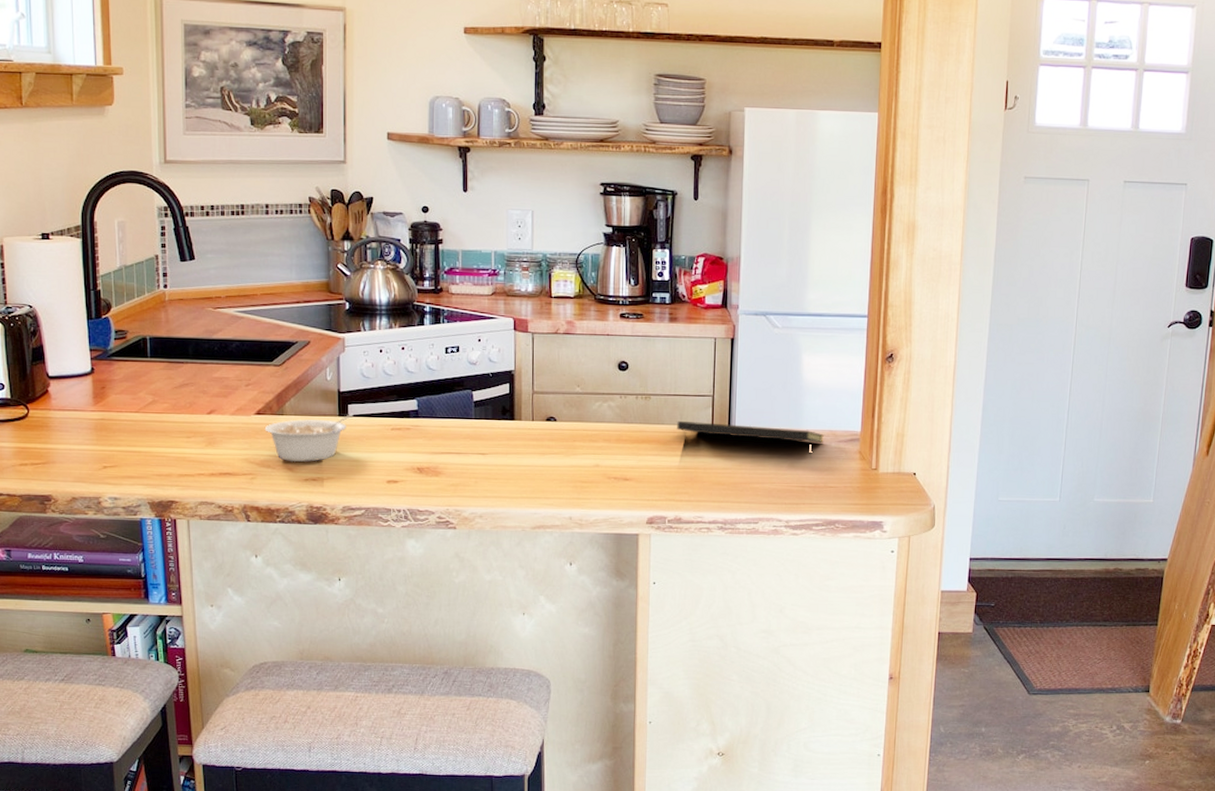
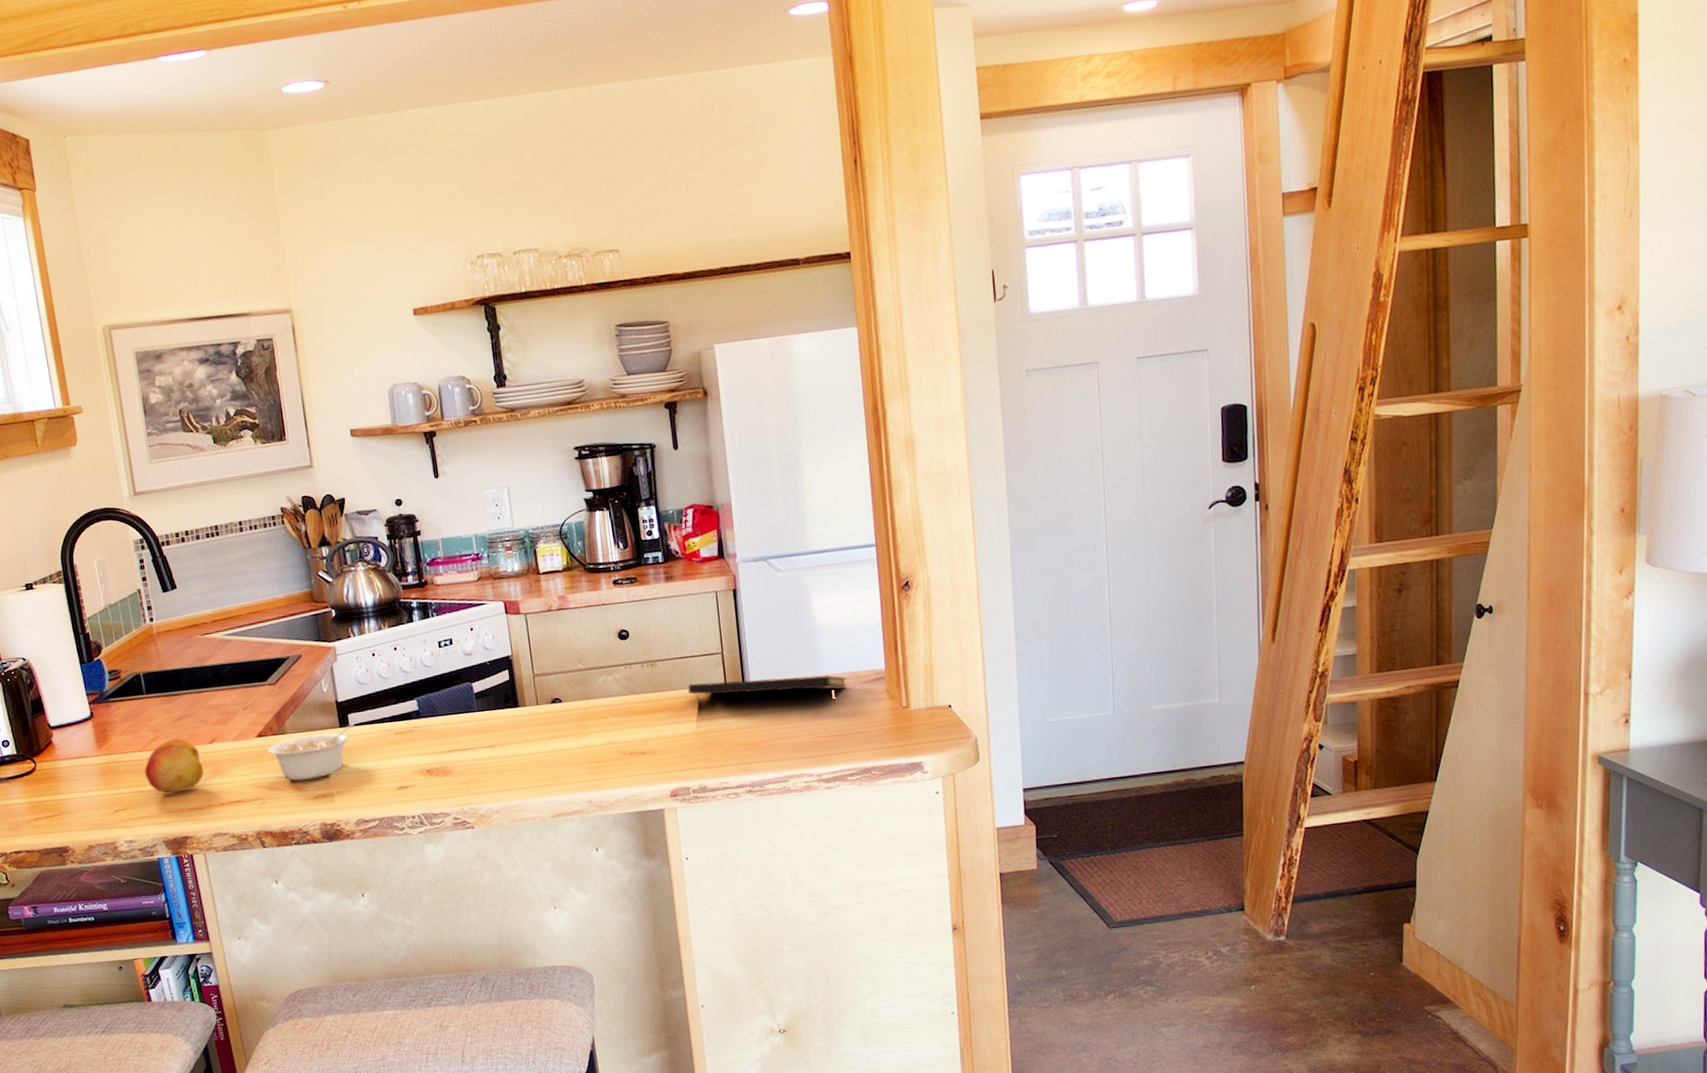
fruit: none [139,405,199,457] -> present [144,738,204,794]

